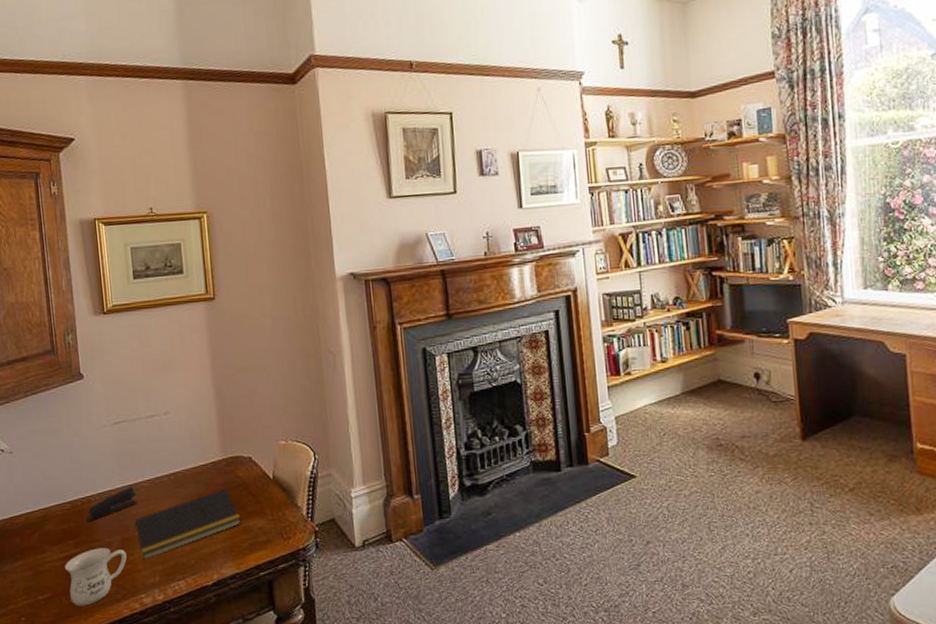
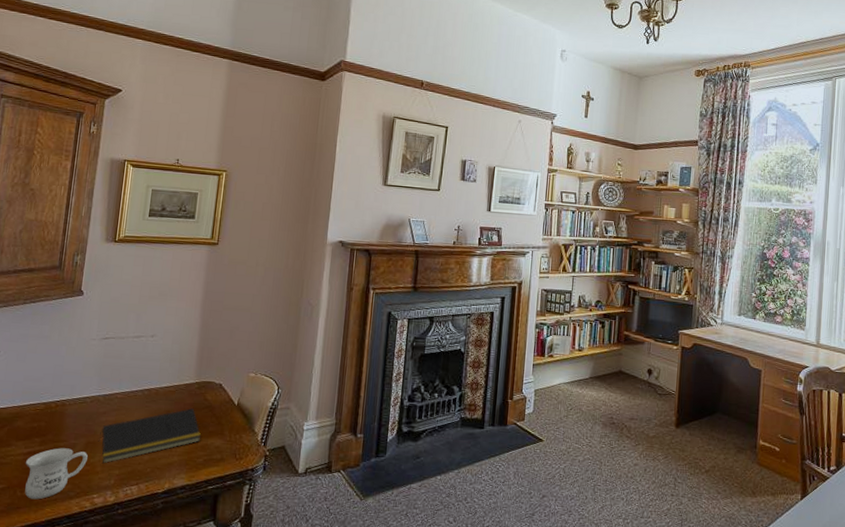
stapler: present [86,487,138,522] -> none [57,396,110,424]

